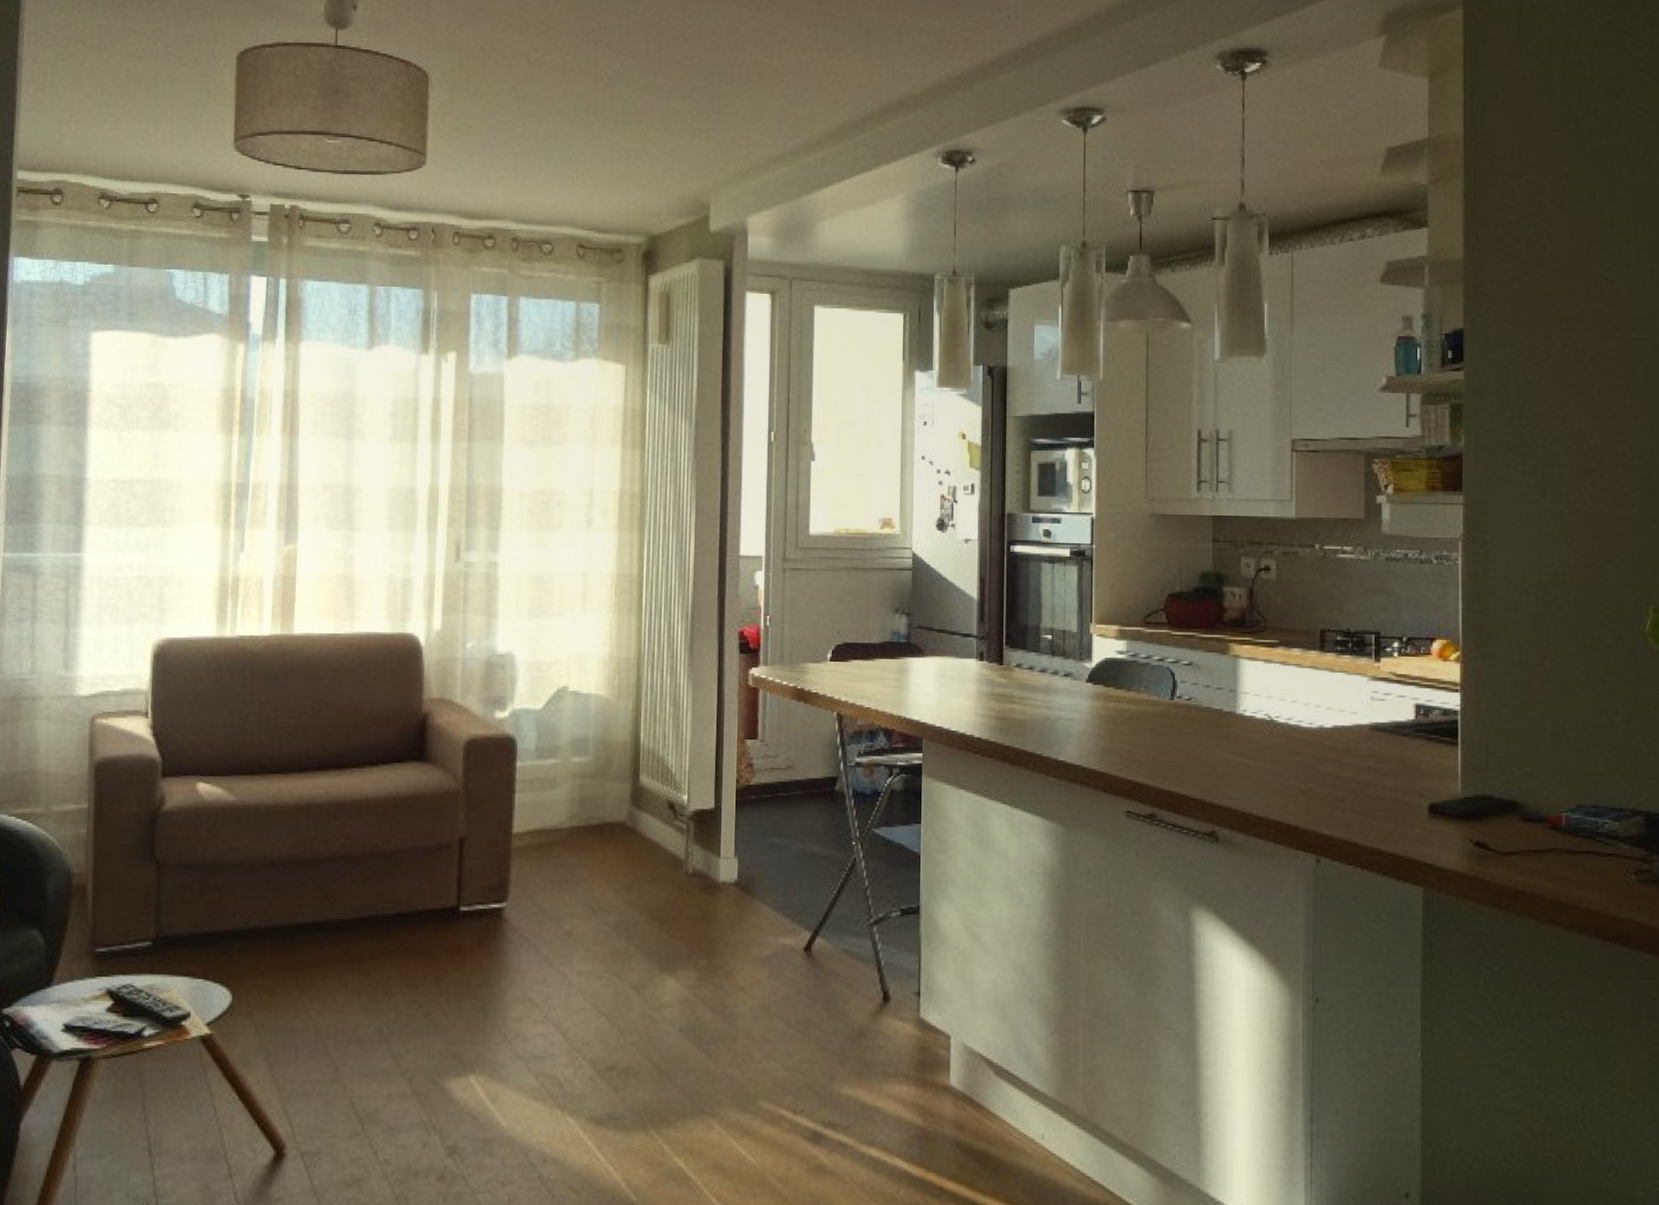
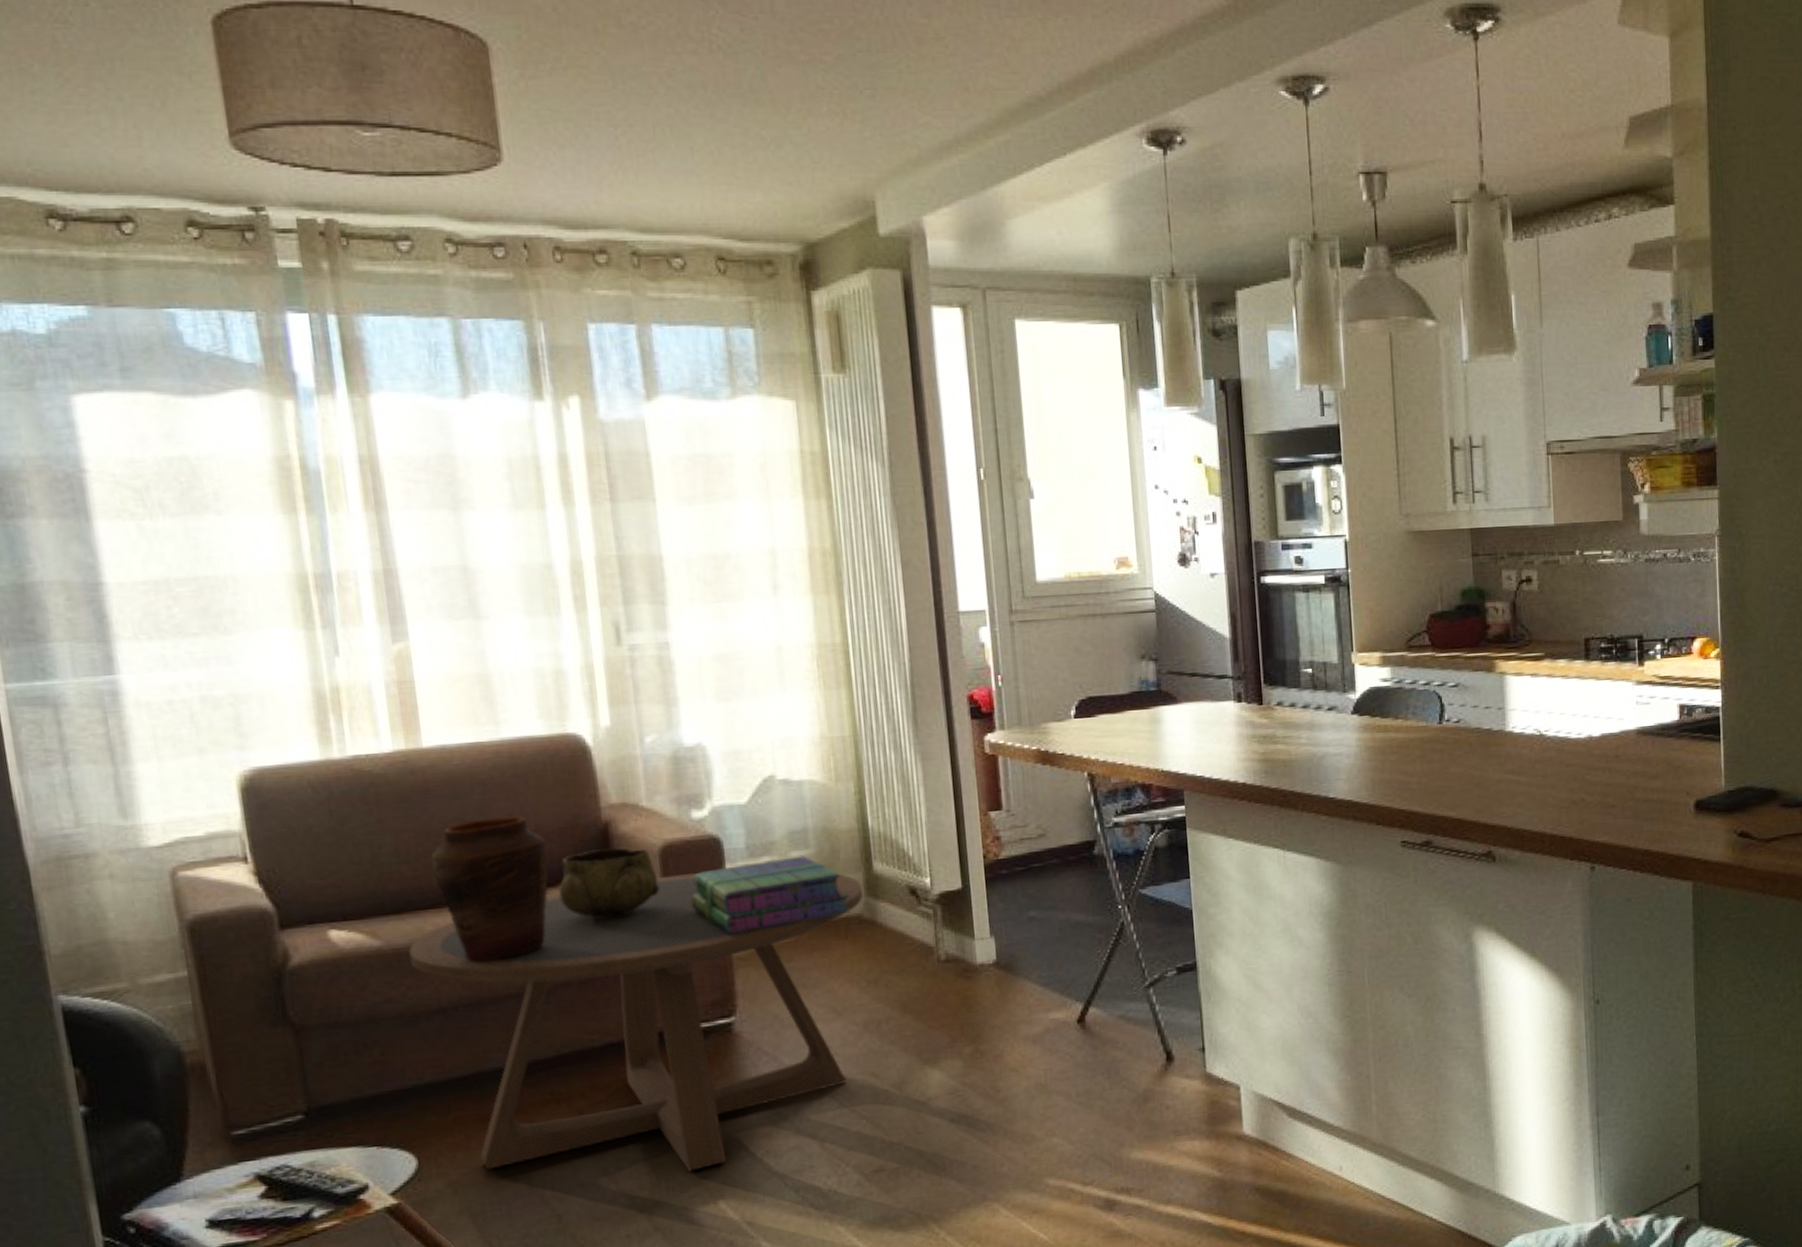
coffee table: none [254,767,629,1043] -> present [408,873,864,1172]
vase: none [284,699,376,825] -> present [431,816,549,962]
decorative bowl: none [379,736,460,800] -> present [559,847,659,920]
stack of books: none [483,762,617,826] -> present [690,856,851,934]

